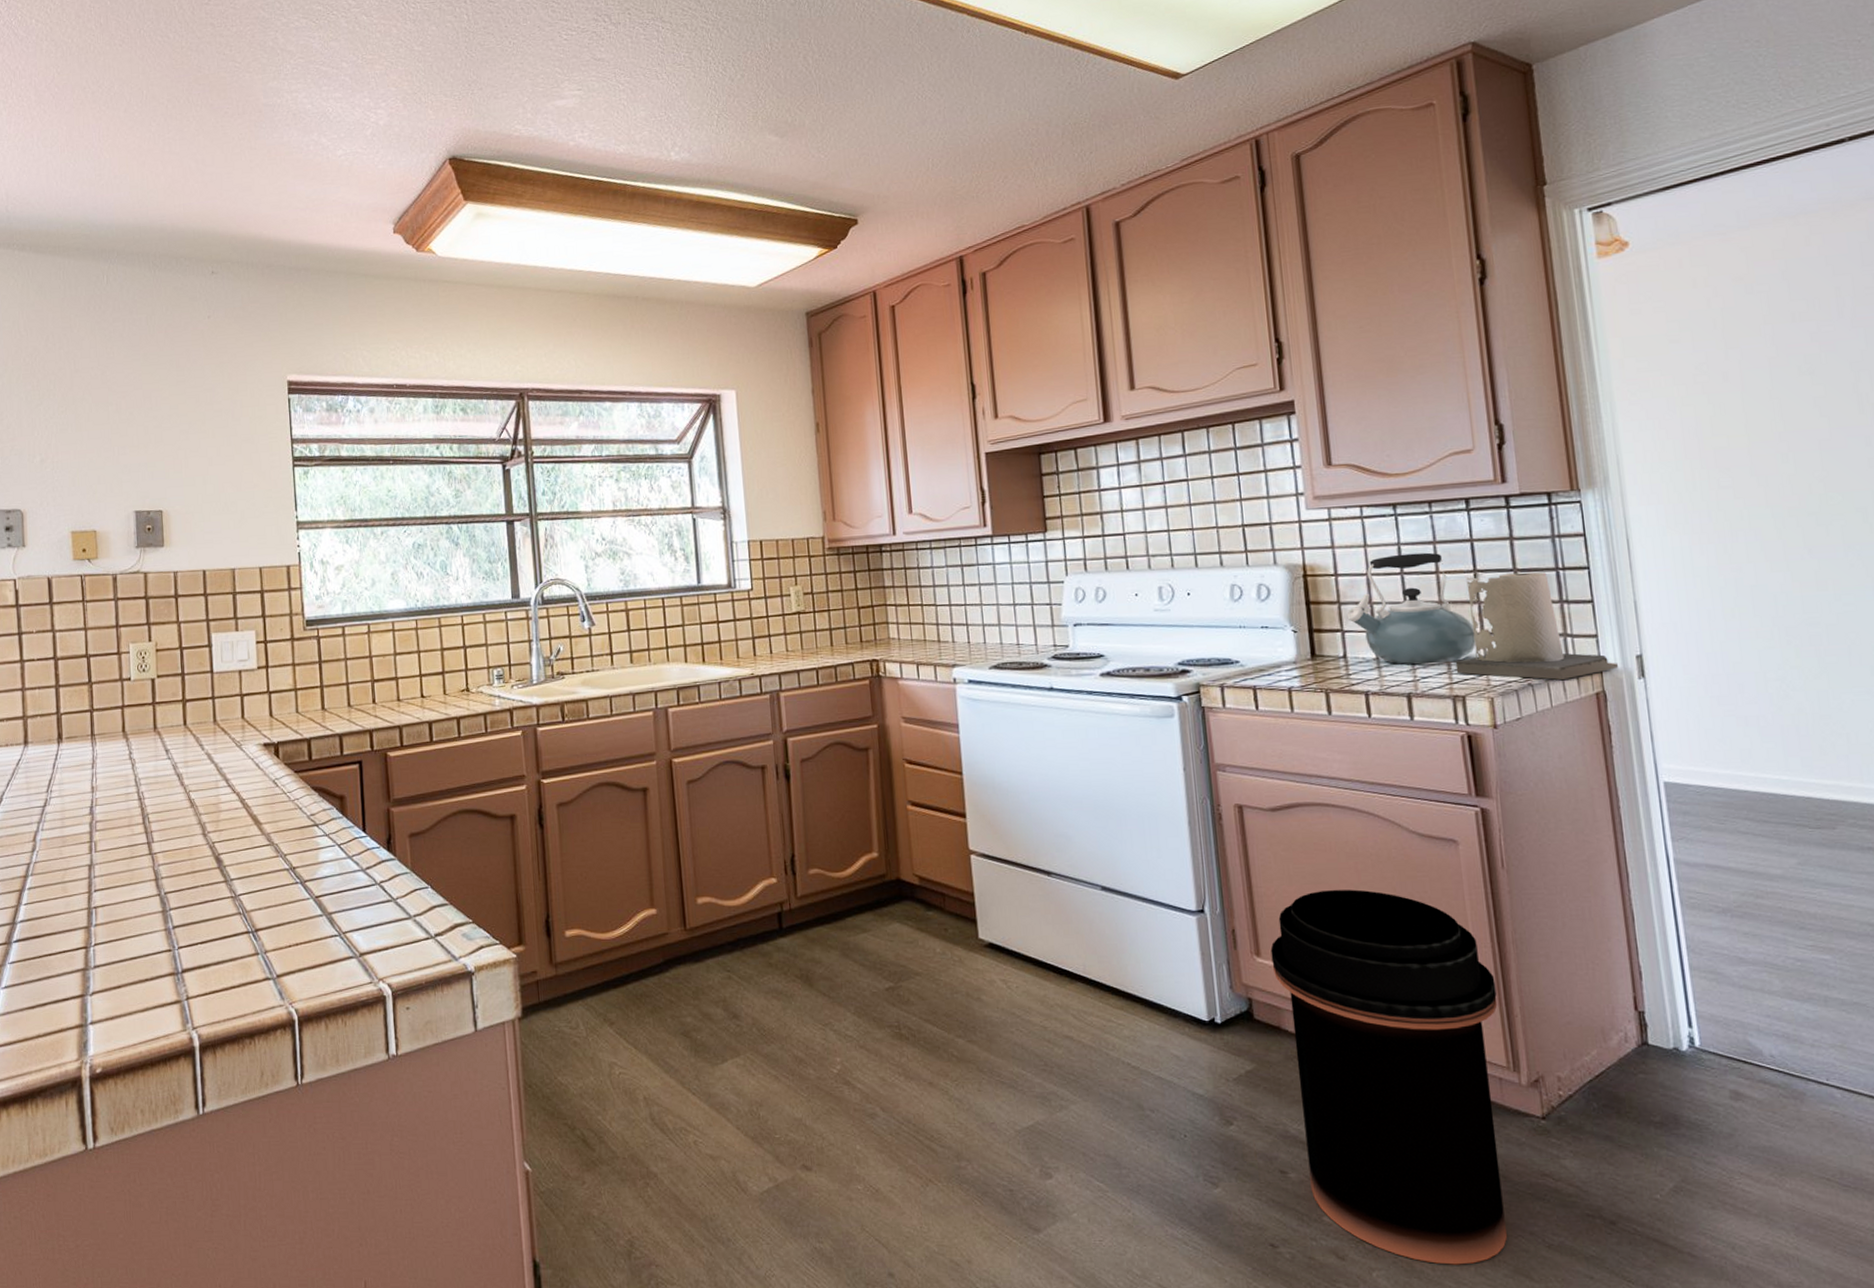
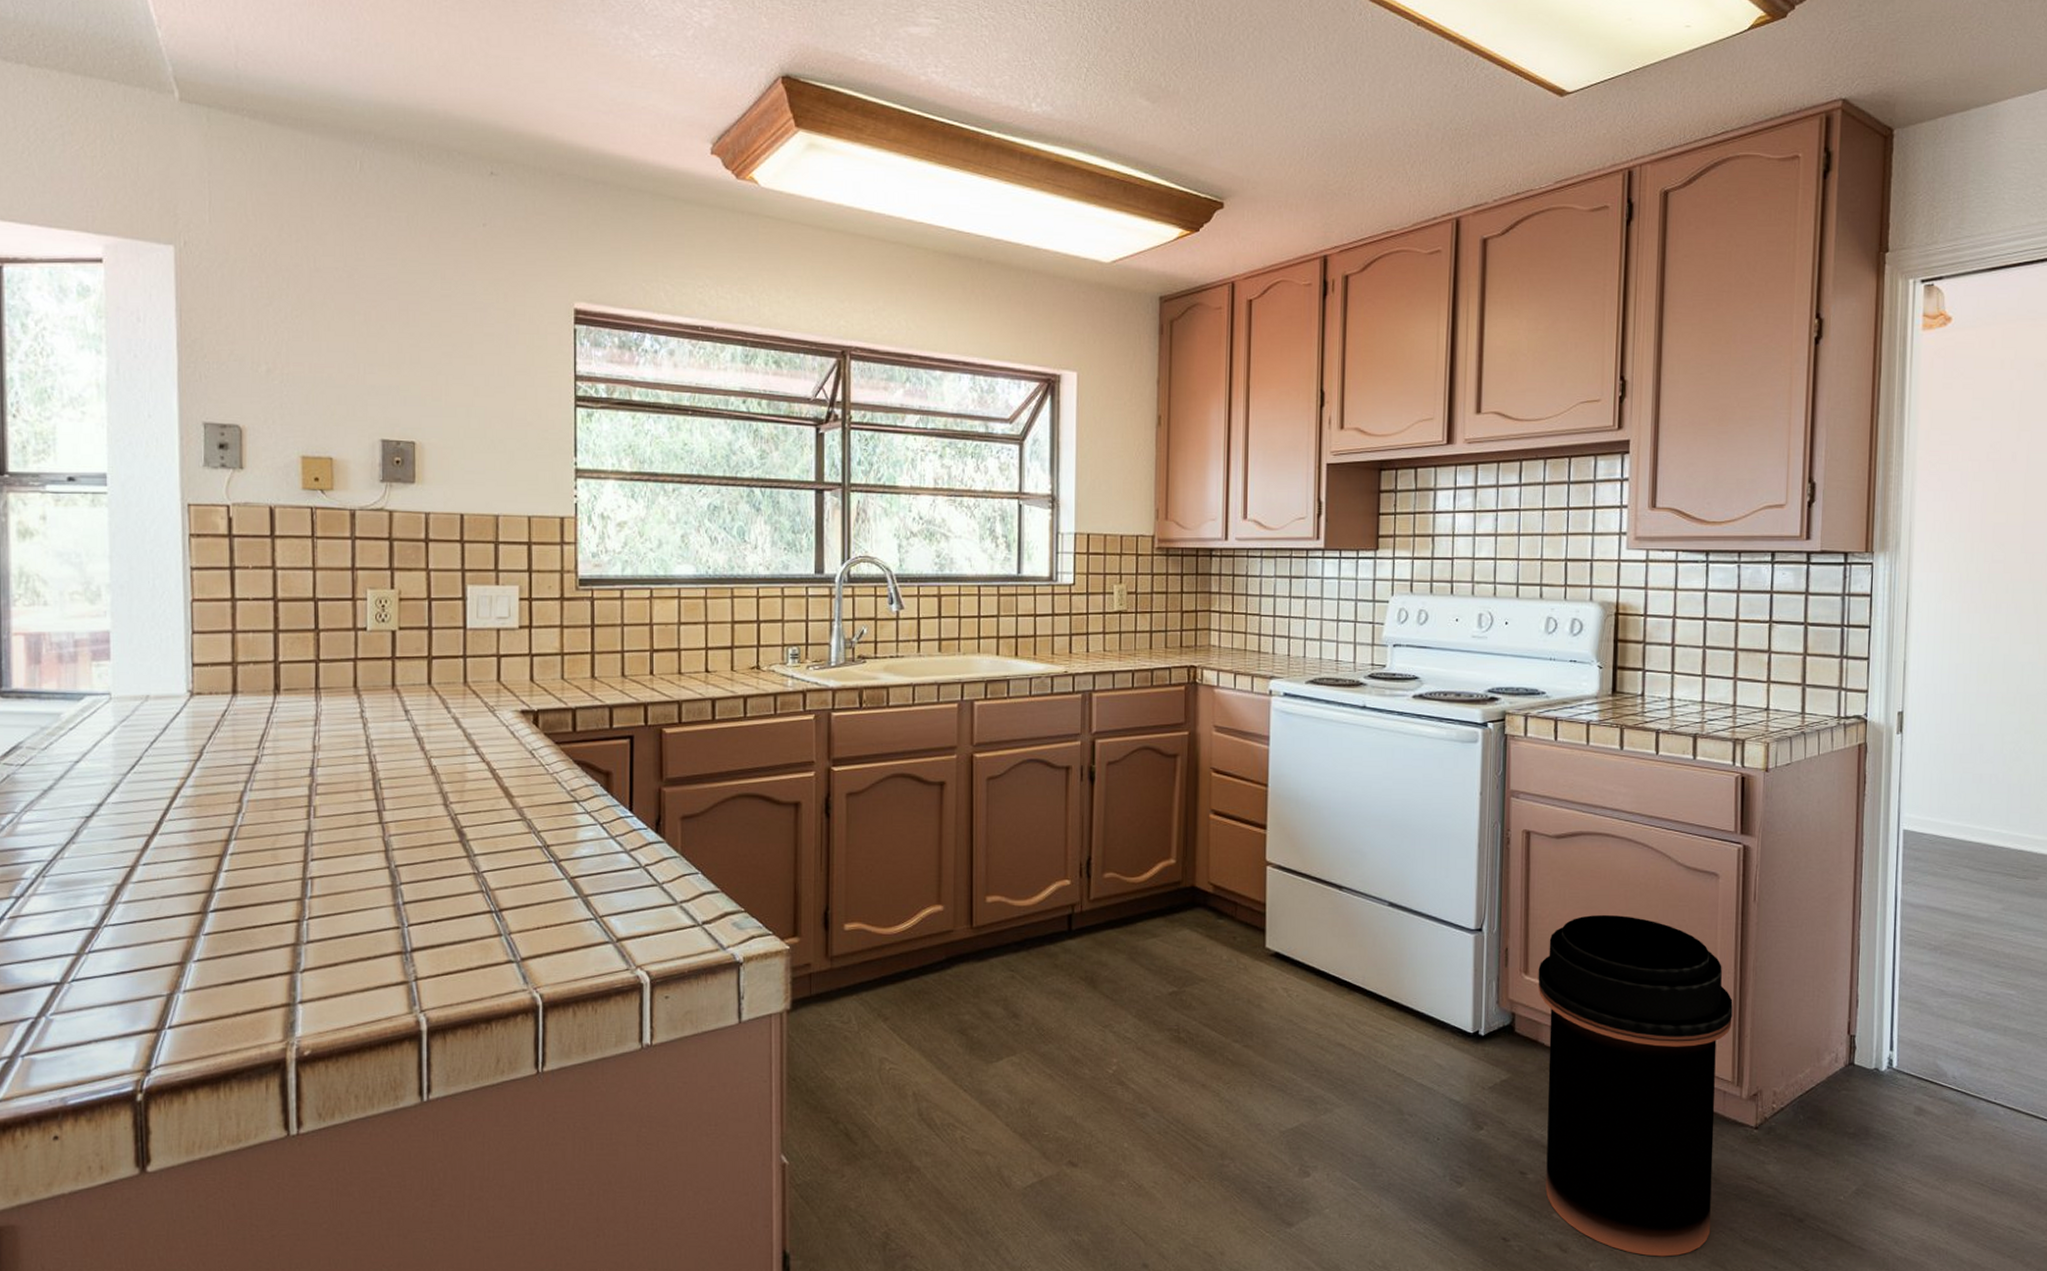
kettle: present [1347,552,1476,665] -> none [1650,600,1762,707]
paper towel roll: present [1455,572,1618,681] -> none [1740,626,1881,731]

